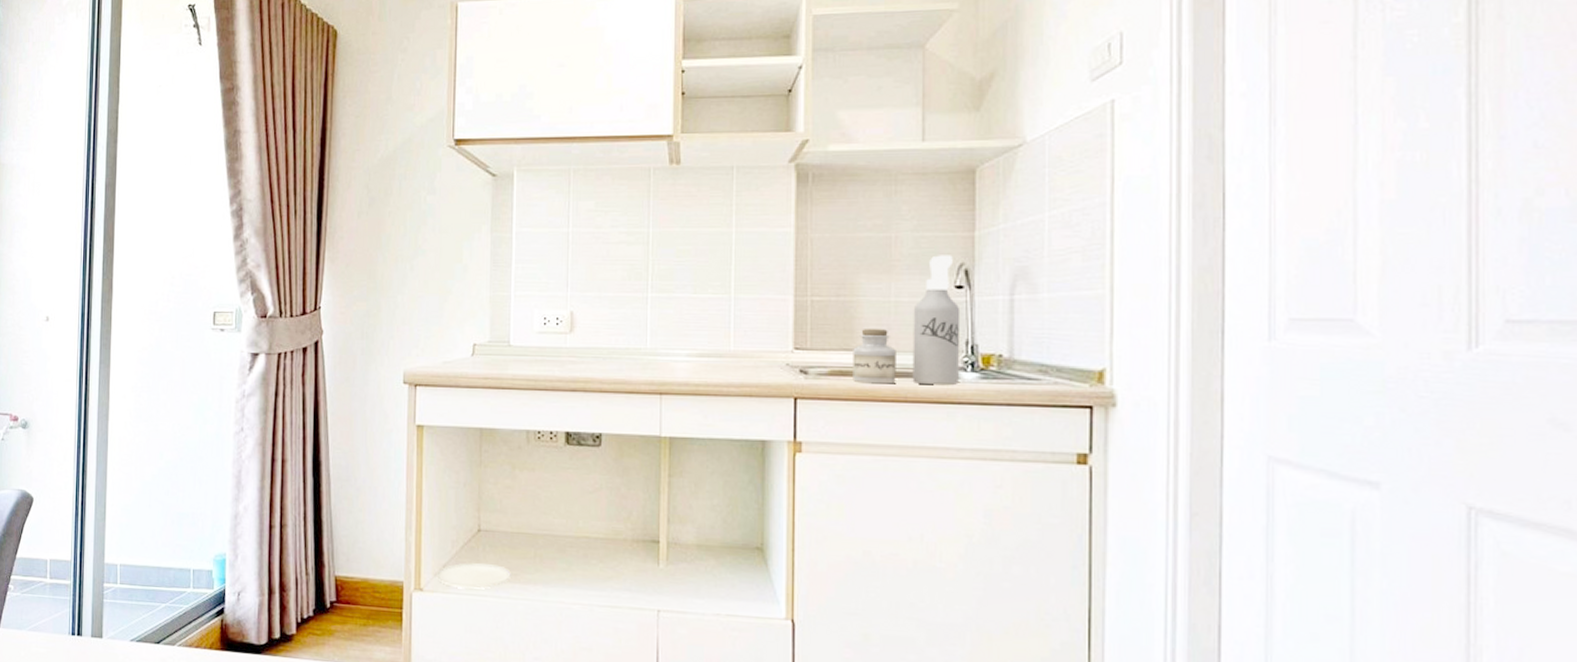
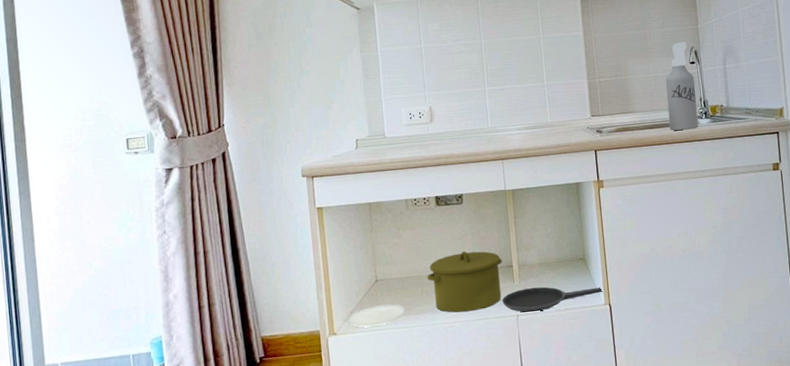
cooking pot: none [543,510,646,594] -> present [427,251,503,313]
frying pan: none [640,576,784,611] -> present [502,287,603,312]
jar: present [853,329,896,384] -> none [630,96,660,135]

